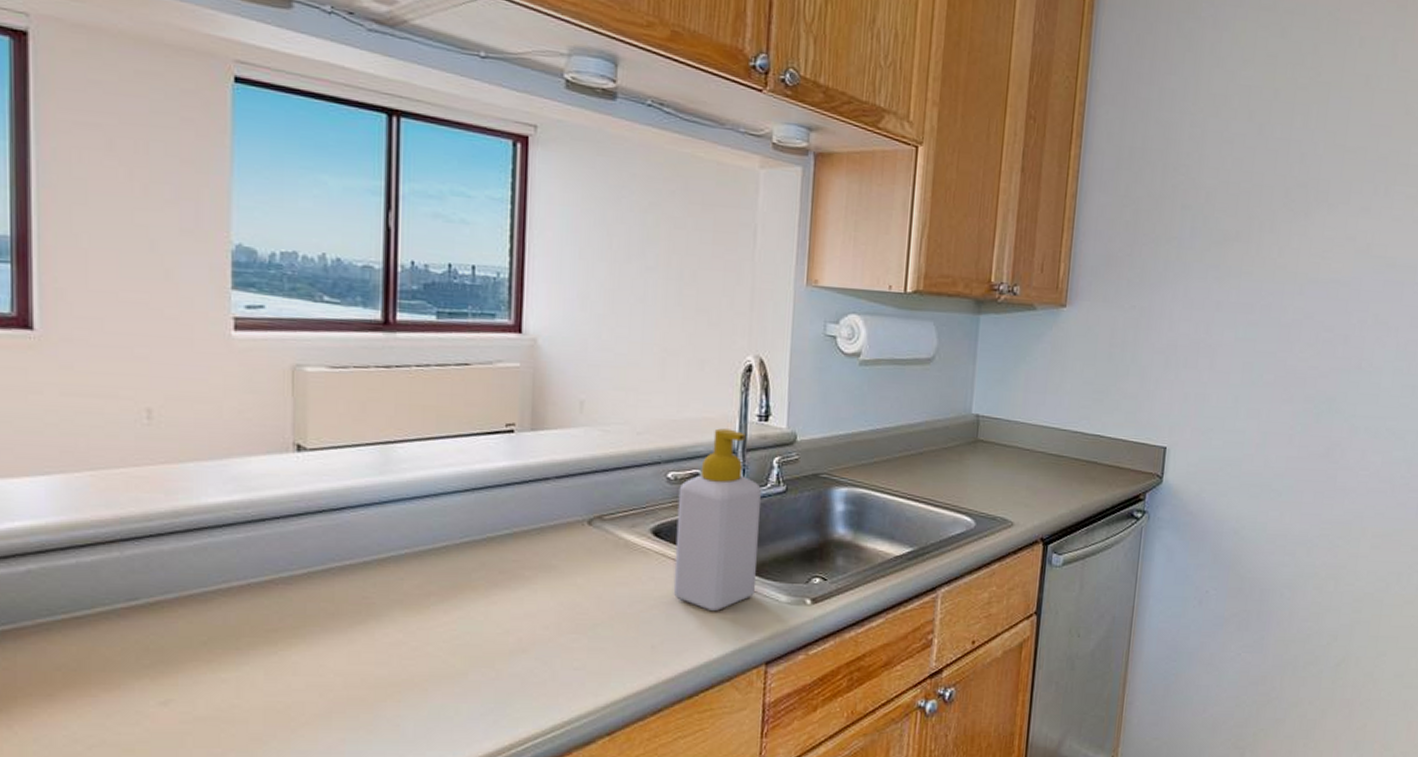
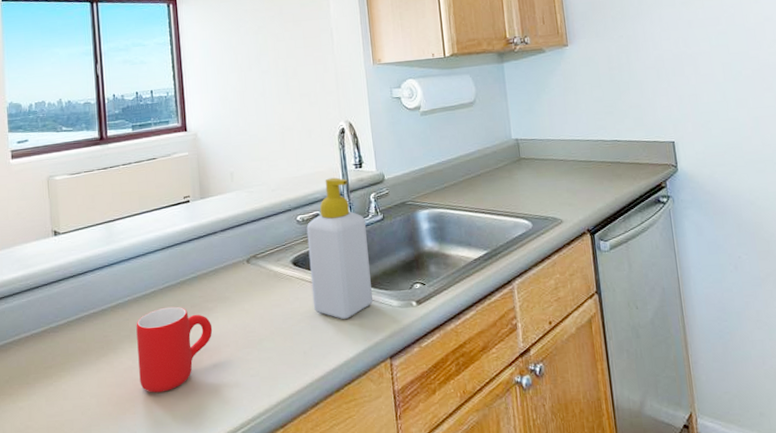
mug: none [412,569,527,678] -> present [136,306,213,393]

